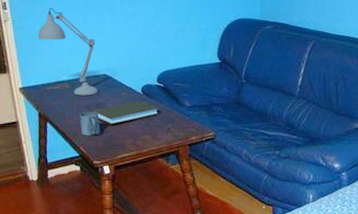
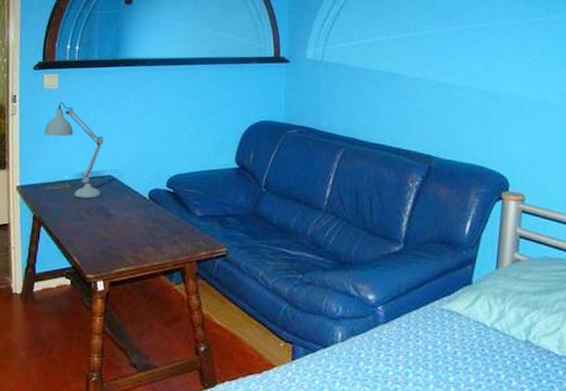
mug: present [80,111,100,136] -> none [77,216,99,245]
book: present [92,101,159,125] -> none [91,207,166,233]

